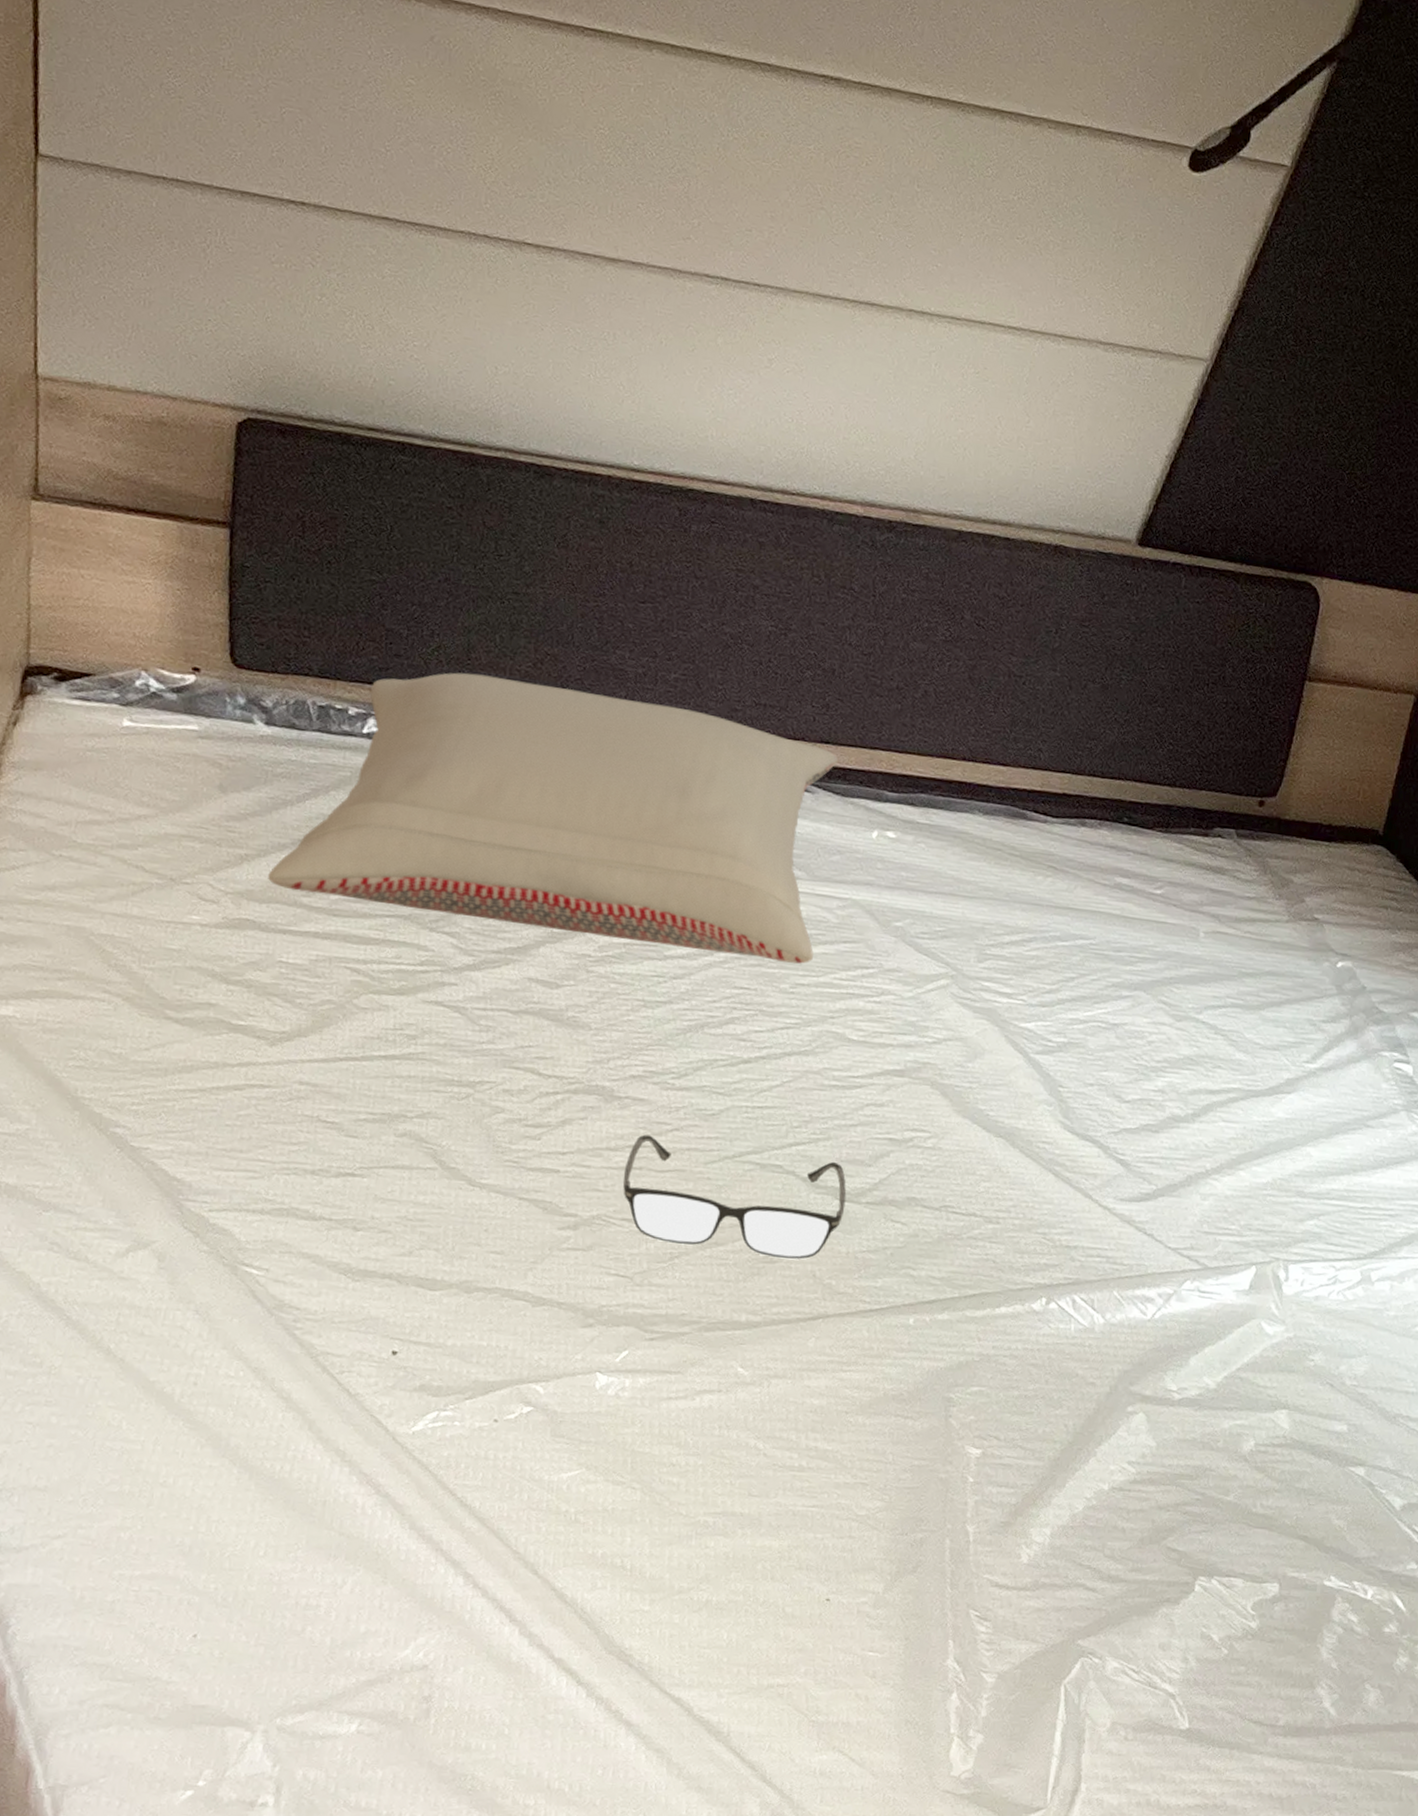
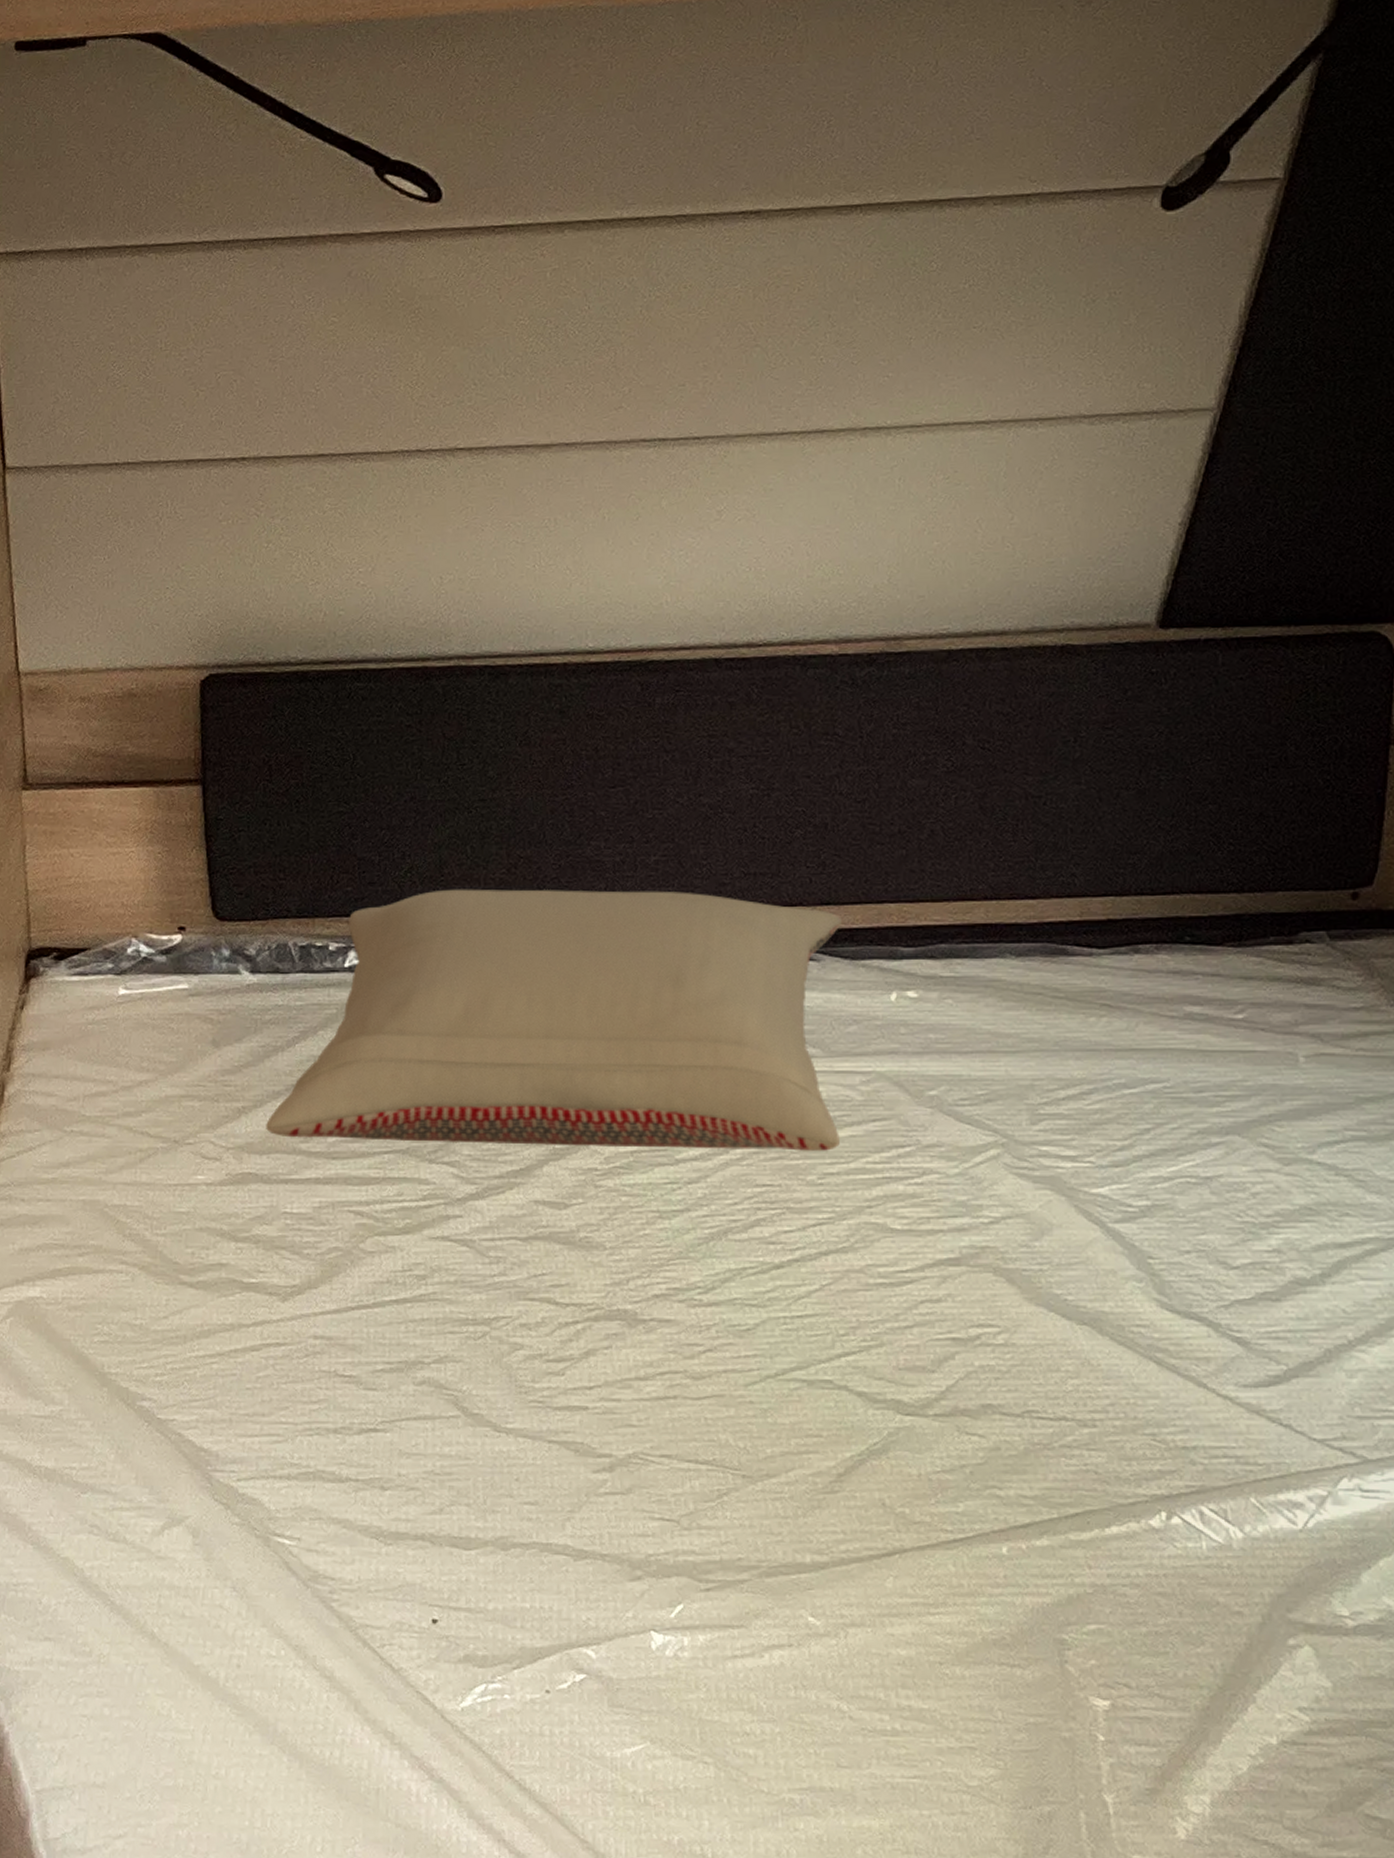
eyeglasses: present [622,1134,847,1259] -> none [657,1359,910,1487]

